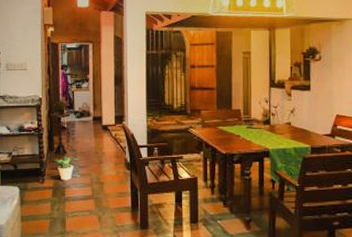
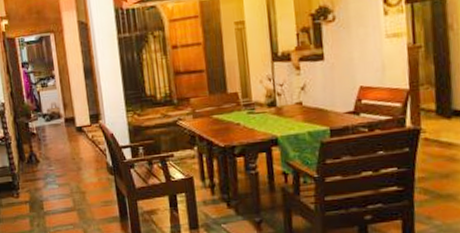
potted plant: present [53,157,79,181] -> none [26,166,55,193]

